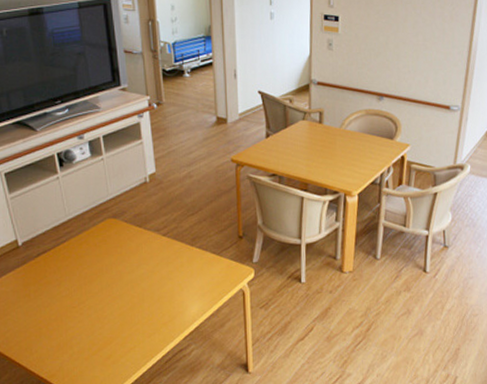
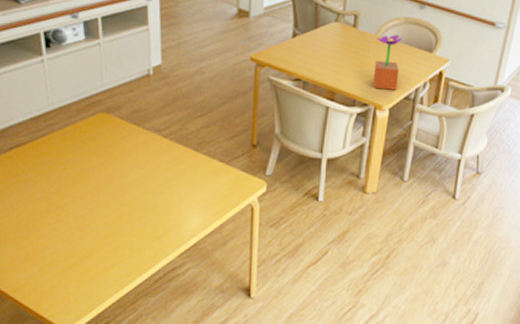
potted flower: none [341,126,365,177] -> present [373,35,402,90]

